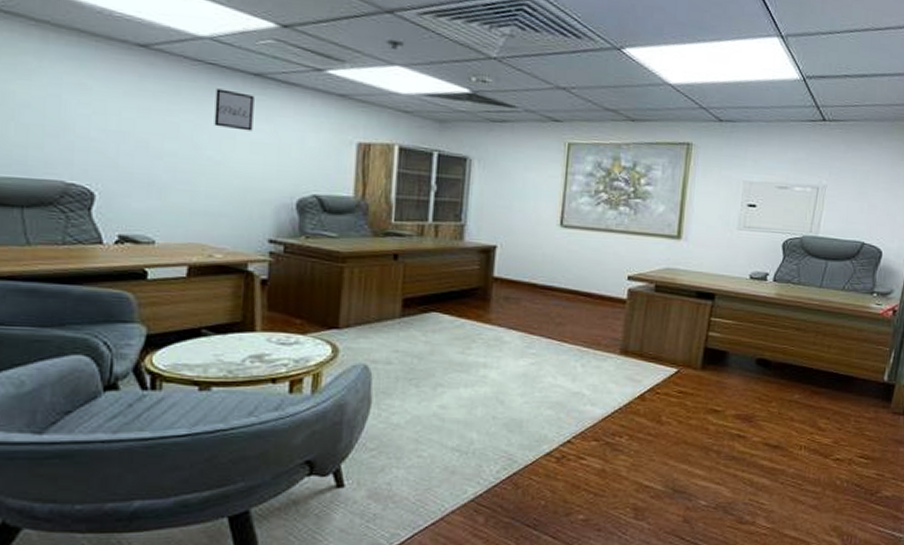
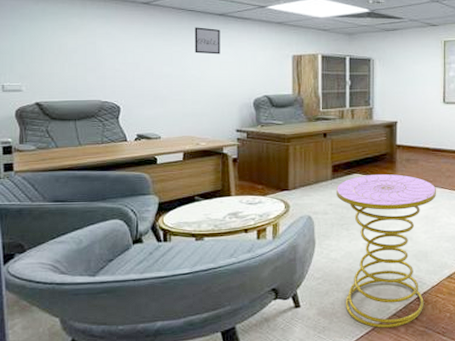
side table: none [404,314,542,517] -> present [335,173,437,328]

